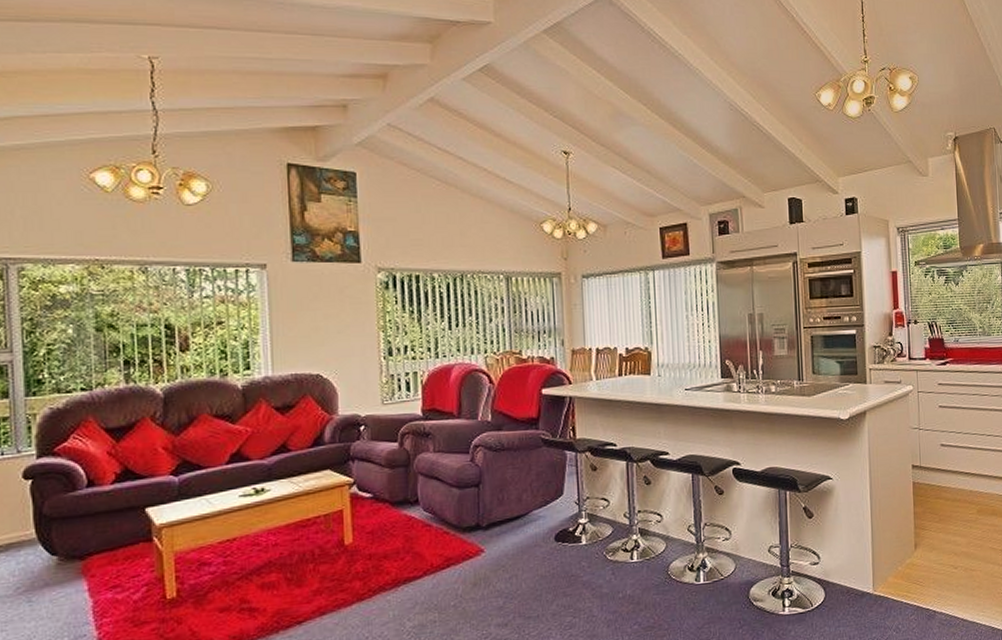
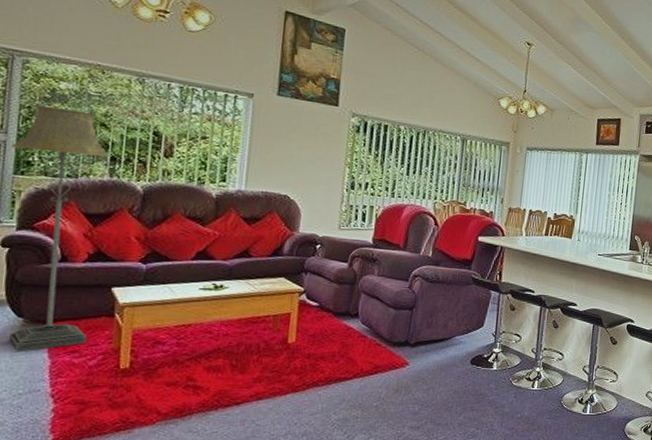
floor lamp: none [19,314,128,594] -> present [8,105,110,351]

